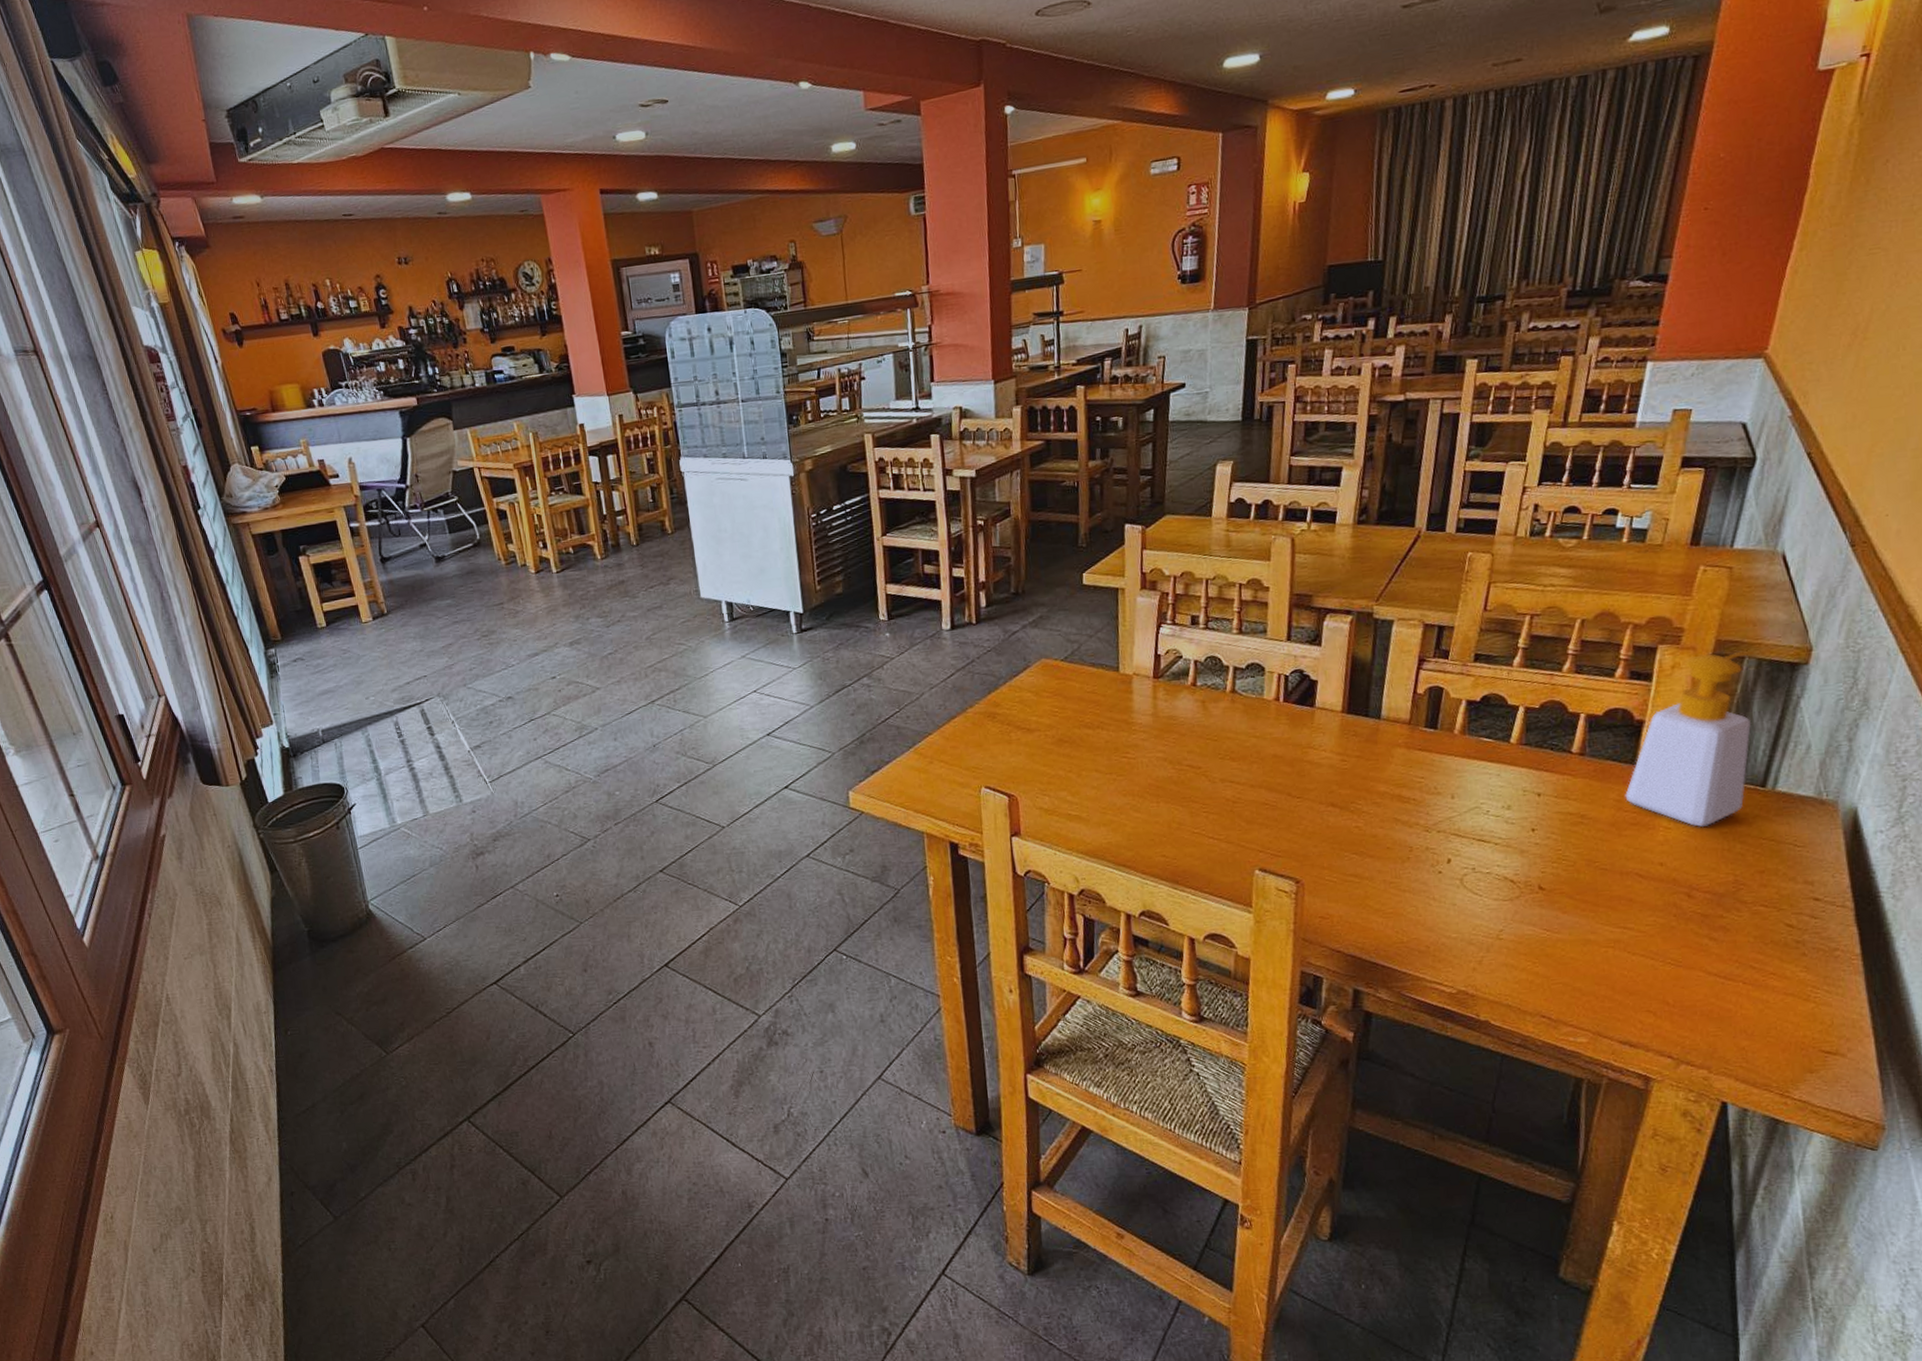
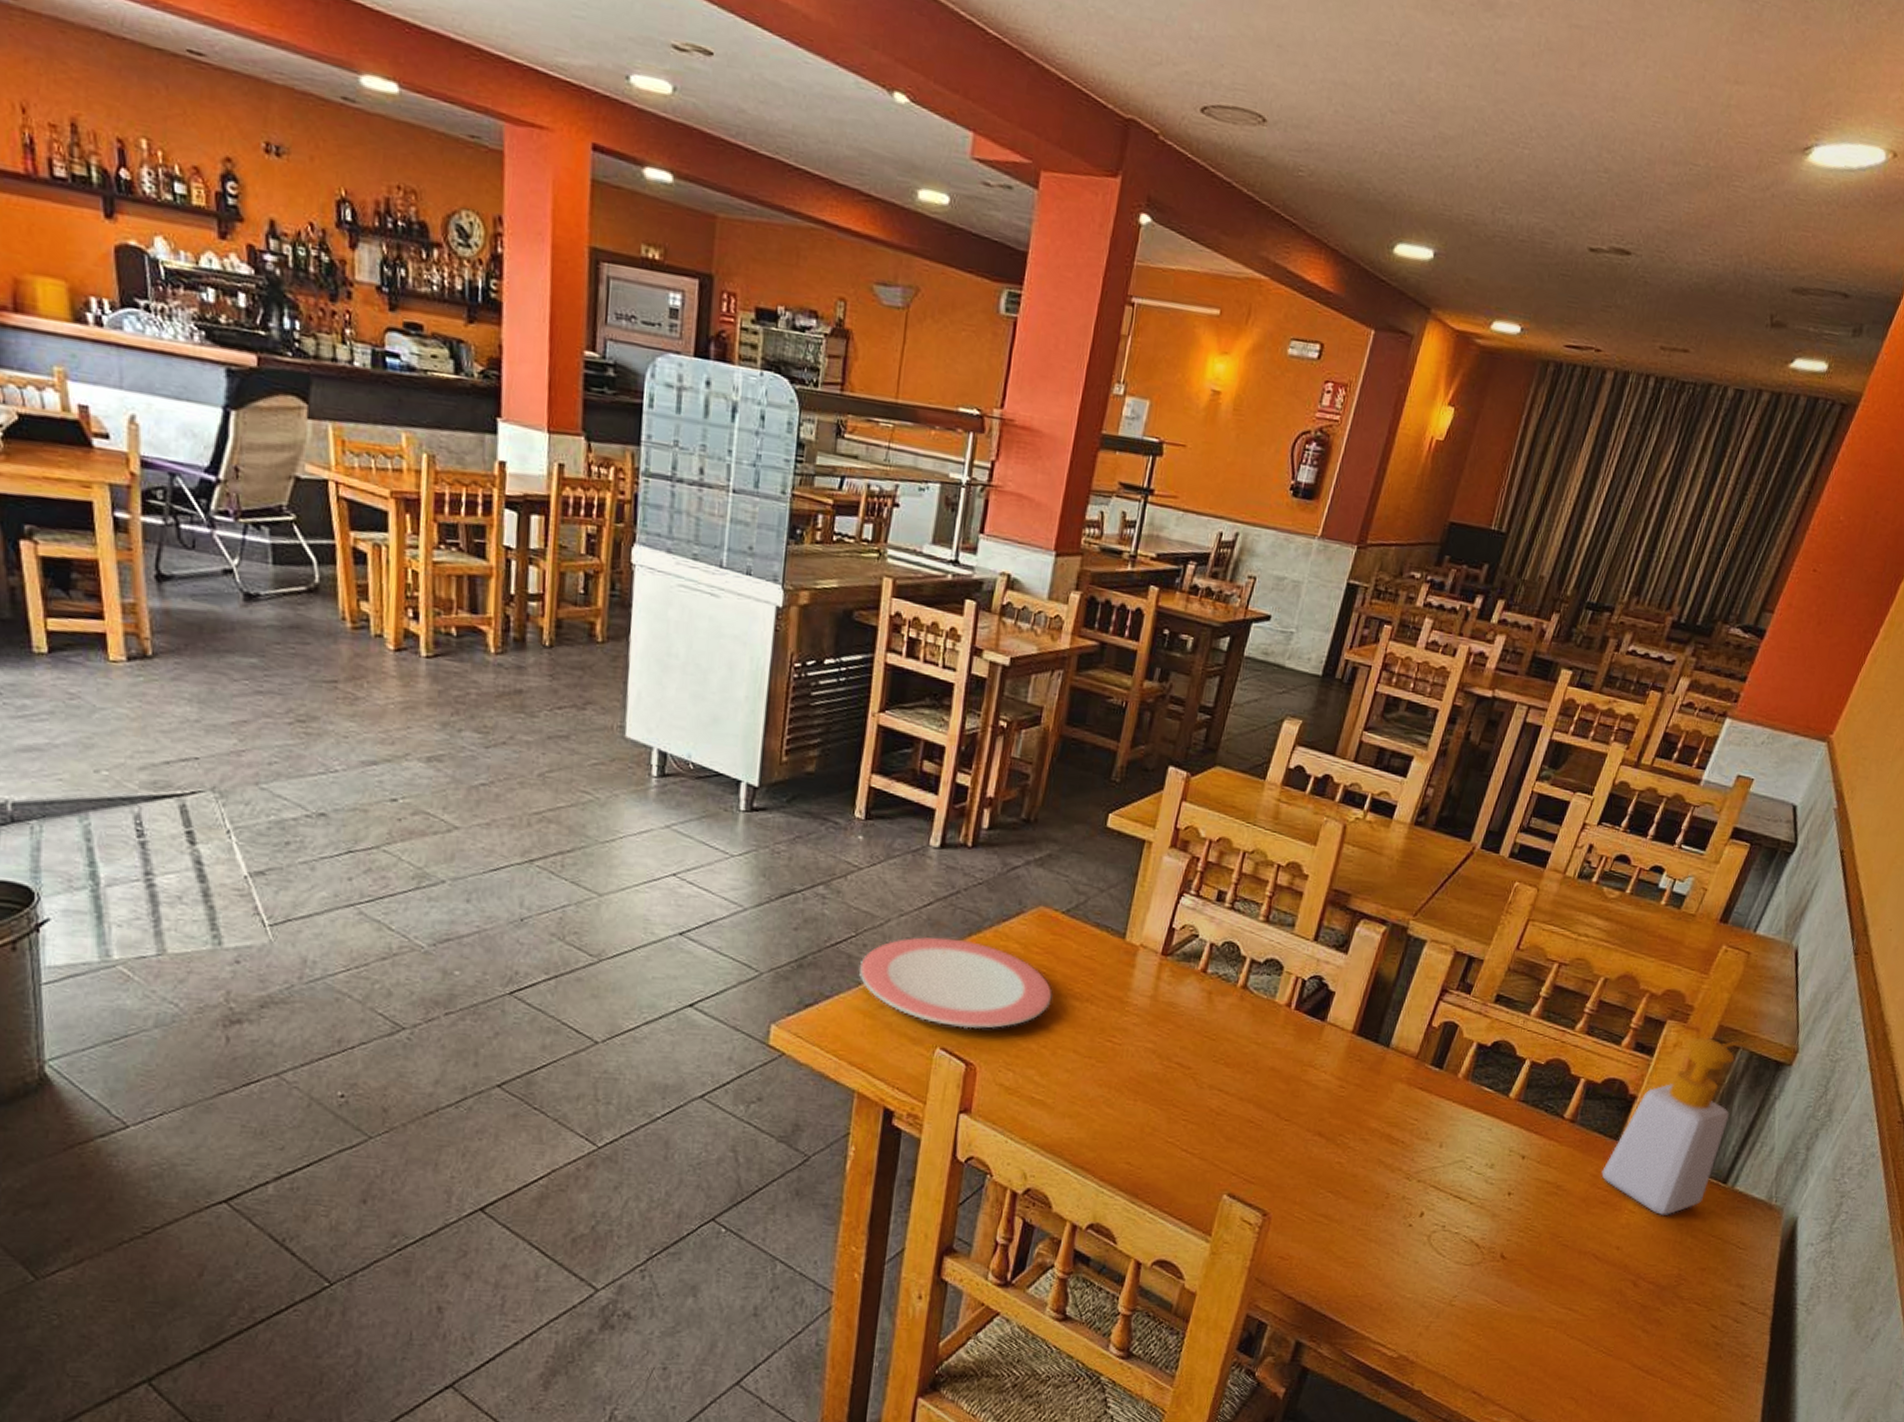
plate: none [907,697,1068,768] -> present [858,936,1052,1029]

